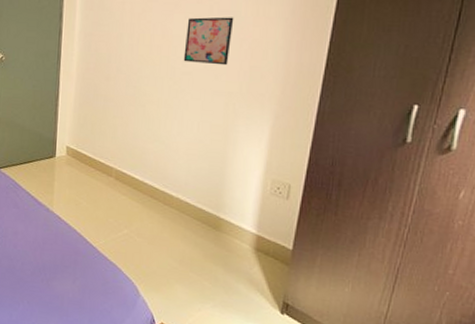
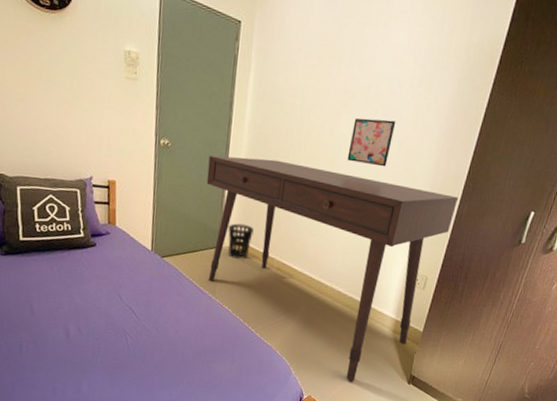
desk: none [40,65,318,308] -> present [206,155,459,381]
wastebasket: none [63,132,89,169] -> present [228,223,254,259]

